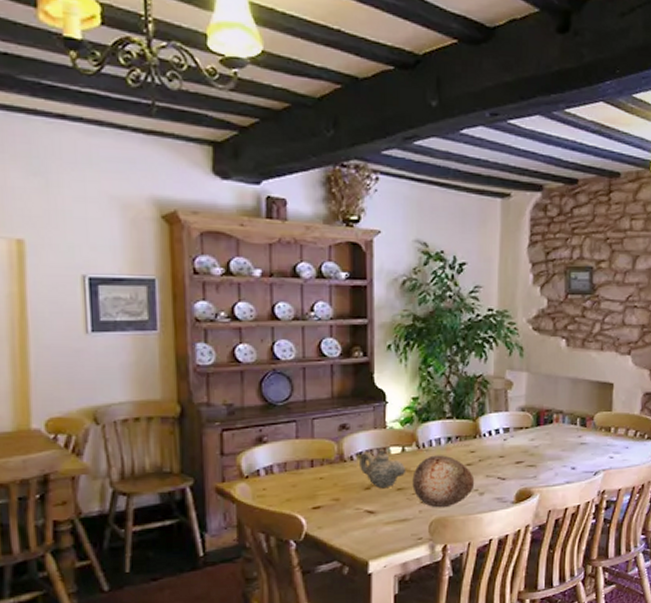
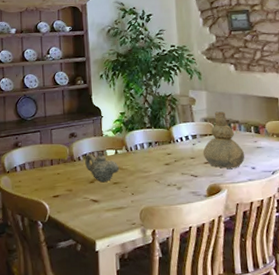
decorative egg: present [412,455,475,508] -> none [124,156,173,199]
vase: none [515,398,566,469] -> present [202,111,245,168]

